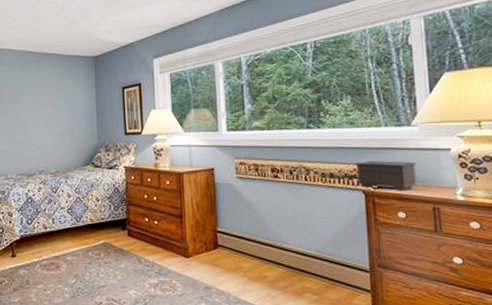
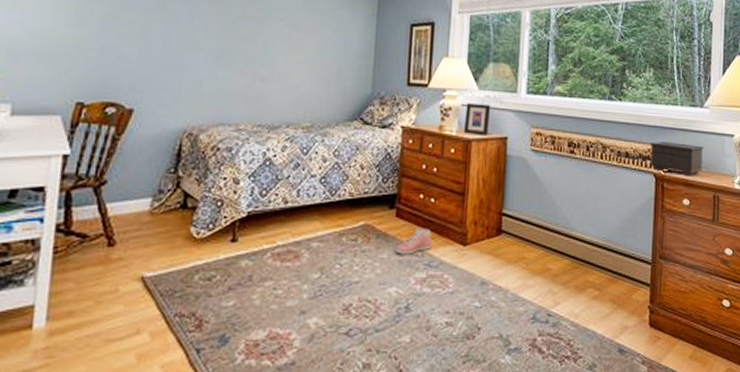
sneaker: none [130,244,159,265] -> present [395,227,432,255]
picture frame: none [175,143,197,169] -> present [463,103,491,135]

